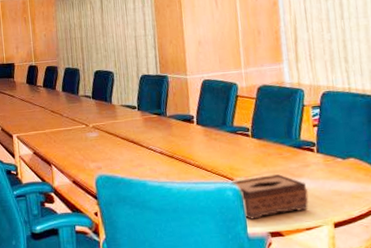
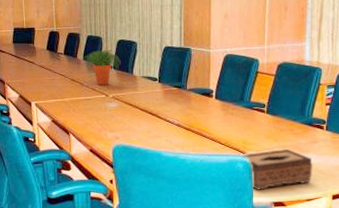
potted plant: none [60,80,99,116] -> present [82,49,121,86]

